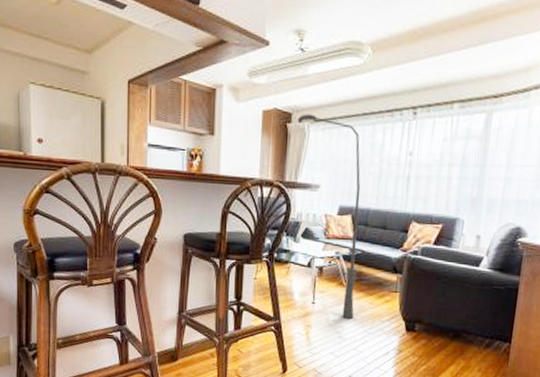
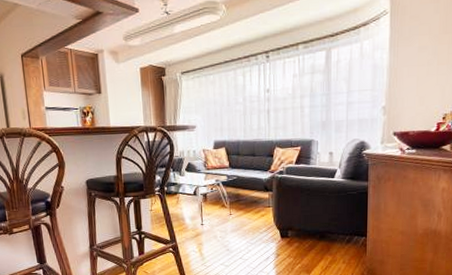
floor lamp: present [297,114,361,319] -> none [170,67,237,234]

